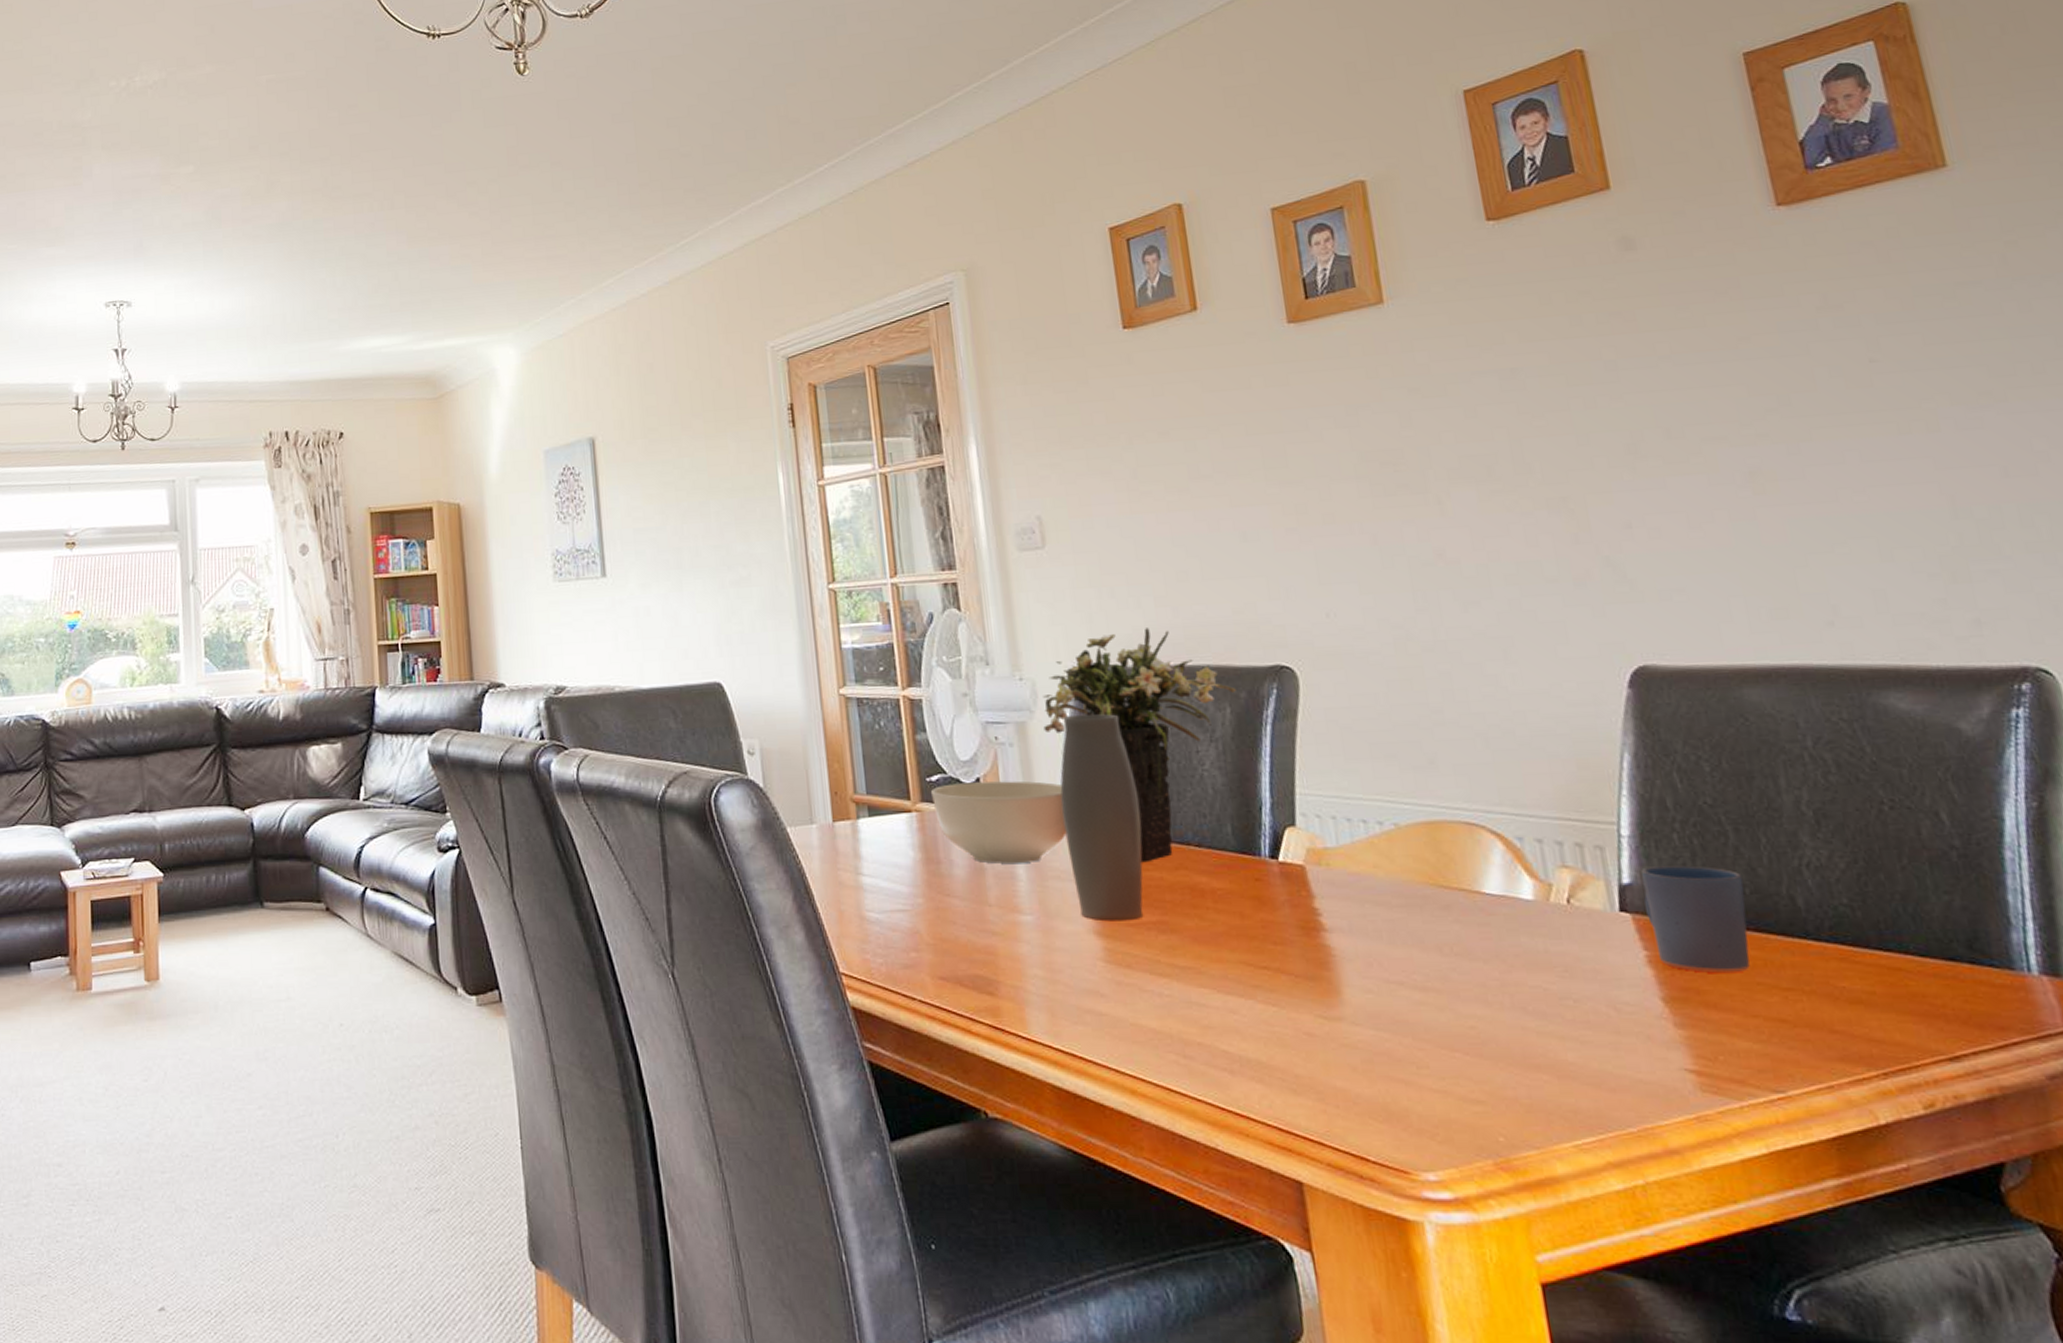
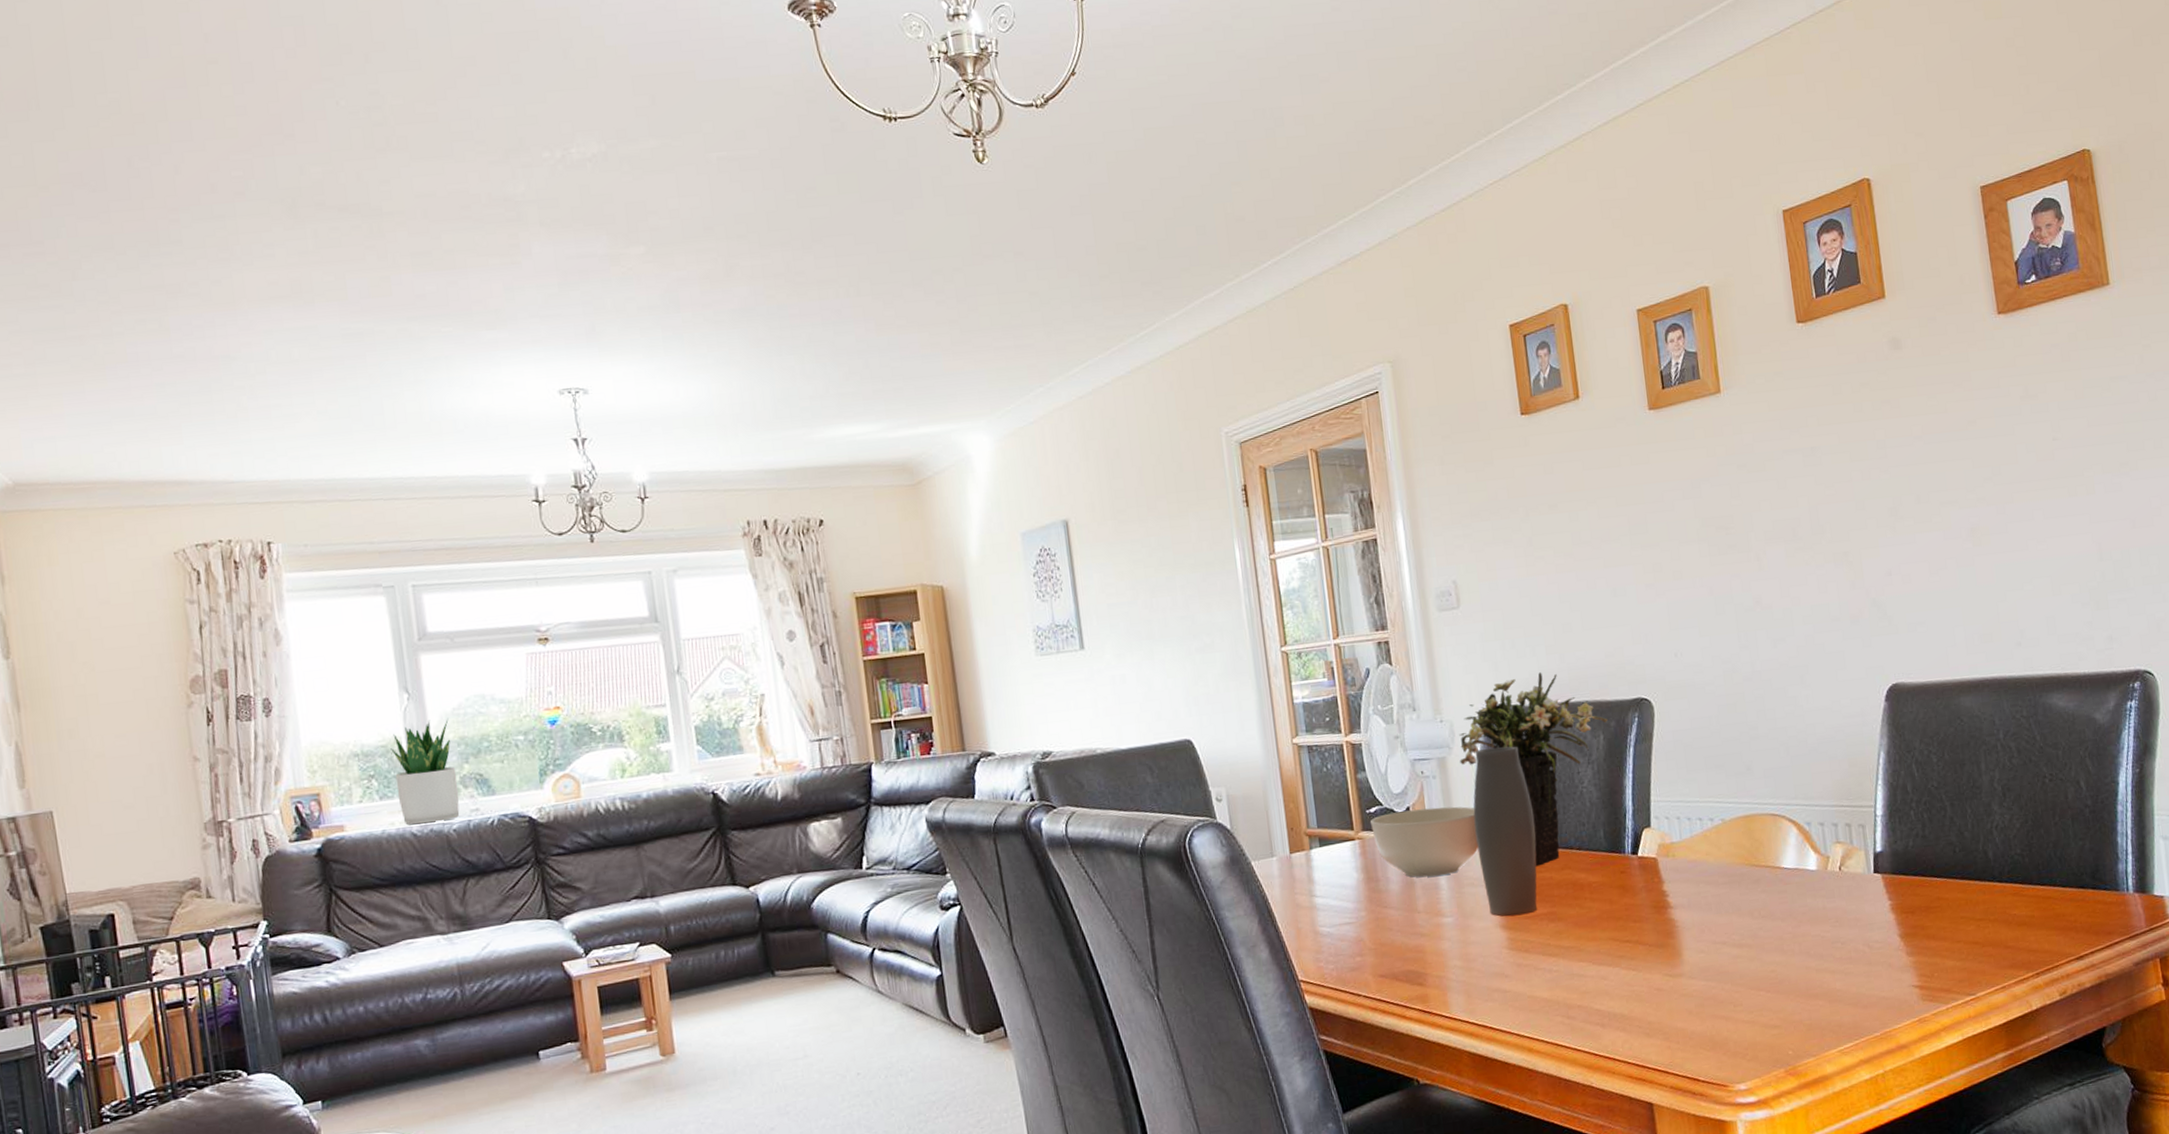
mug: present [1641,865,1750,974] -> none [1889,834,1957,913]

